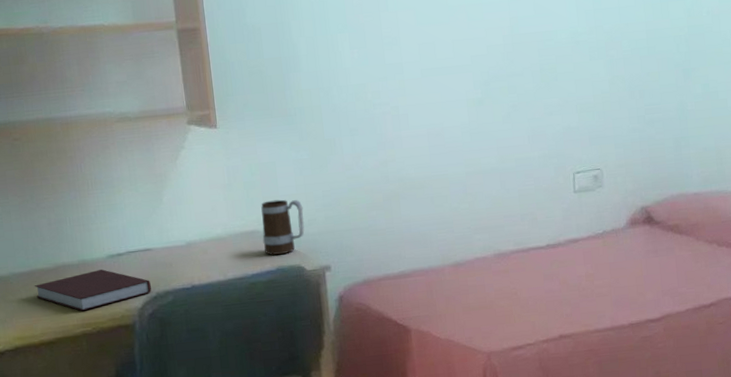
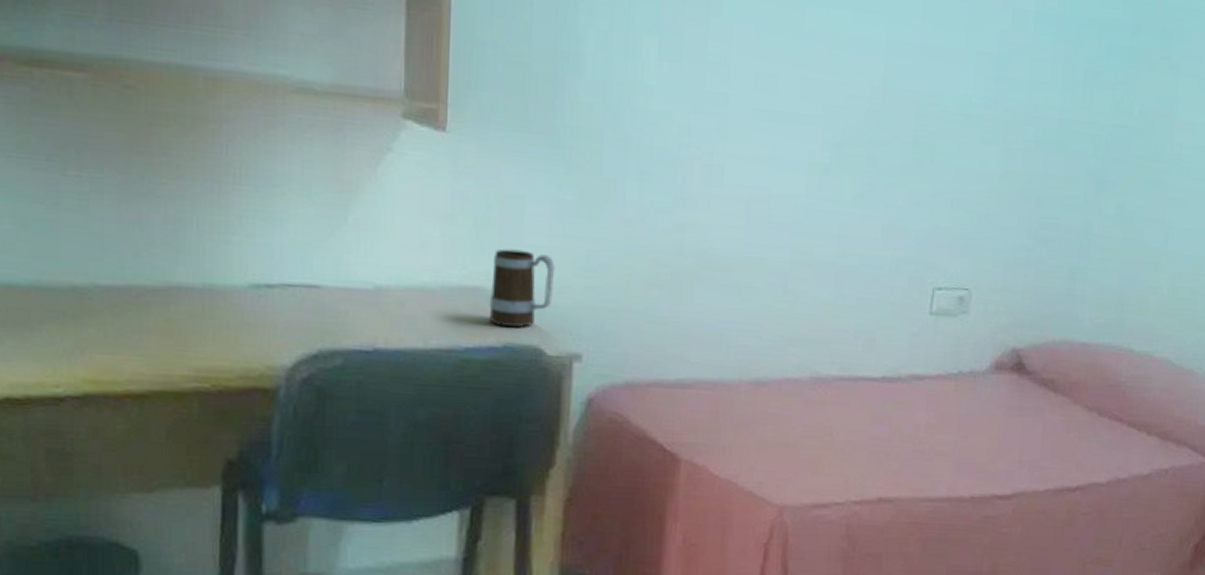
notebook: present [34,269,152,312] -> none [126,302,311,359]

